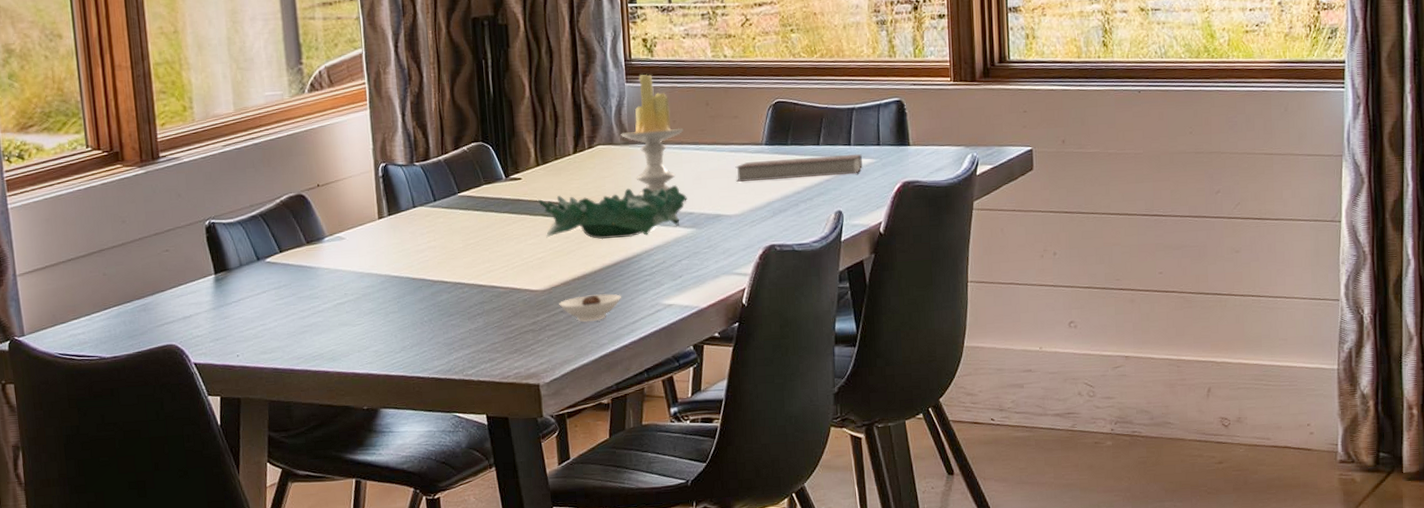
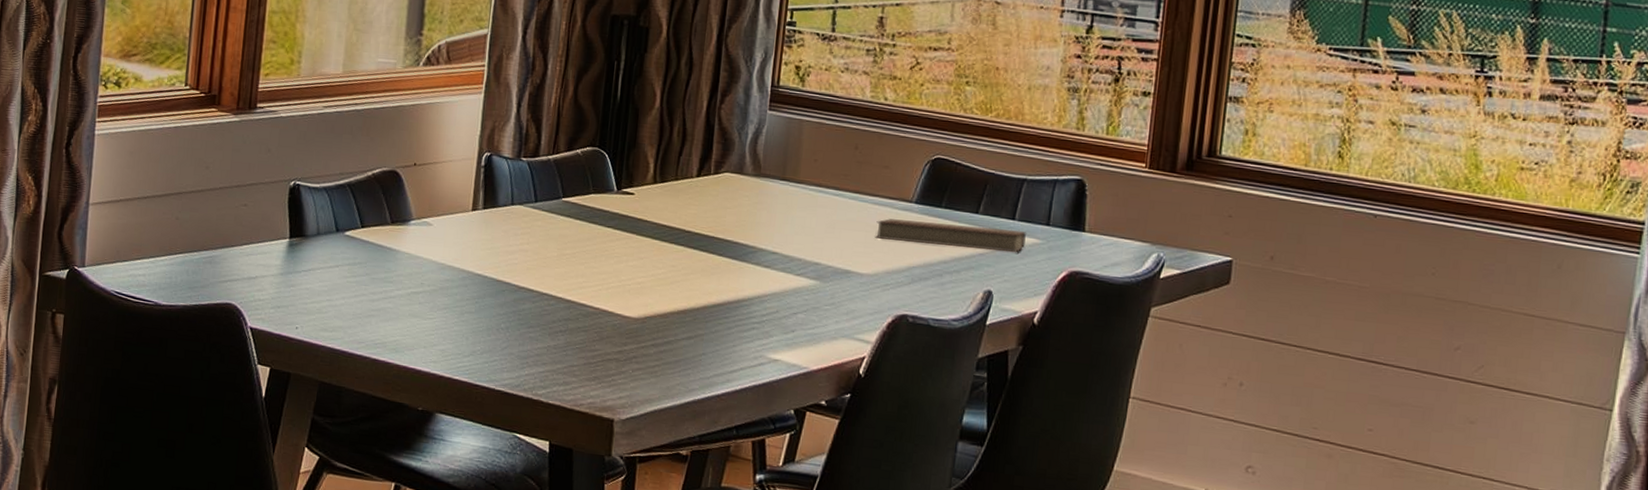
decorative bowl: present [538,184,687,240] -> none [648,219,816,279]
saucer: present [559,294,621,322] -> none [651,331,722,363]
candle: present [621,73,684,196] -> none [753,104,825,235]

